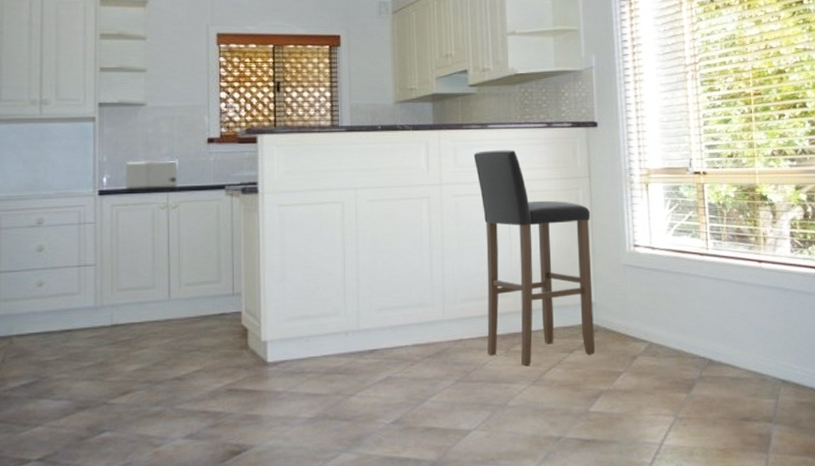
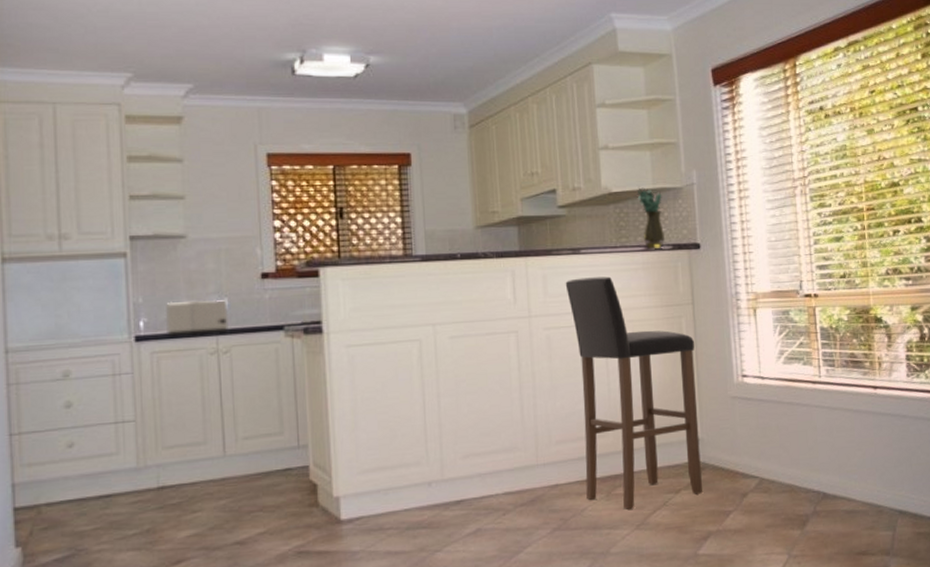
vase: none [540,68,565,127] -> present [637,186,665,250]

